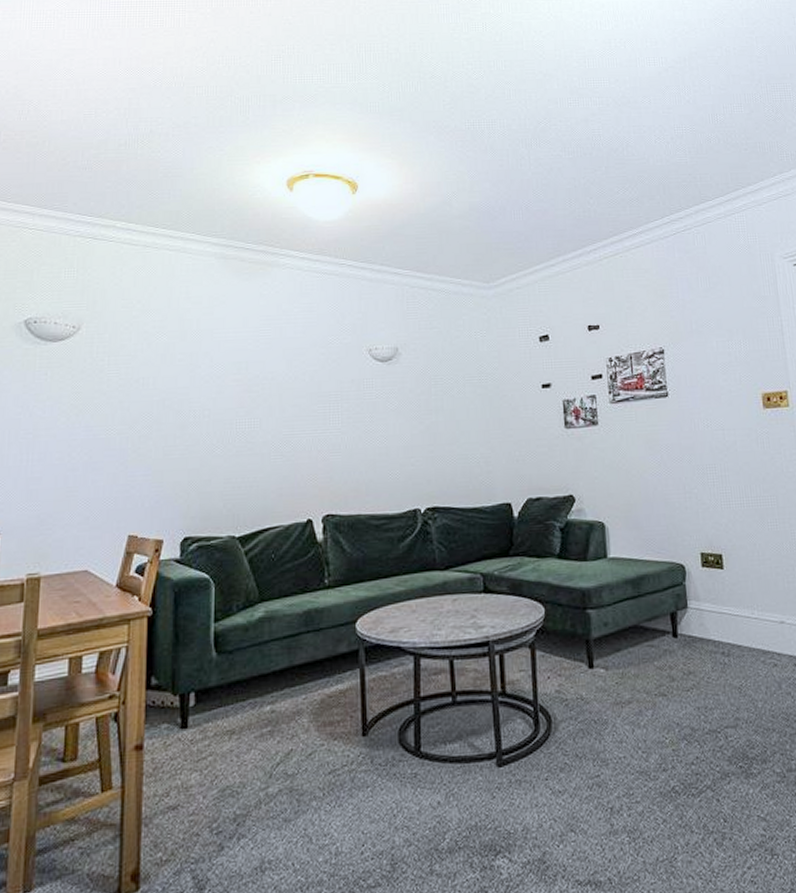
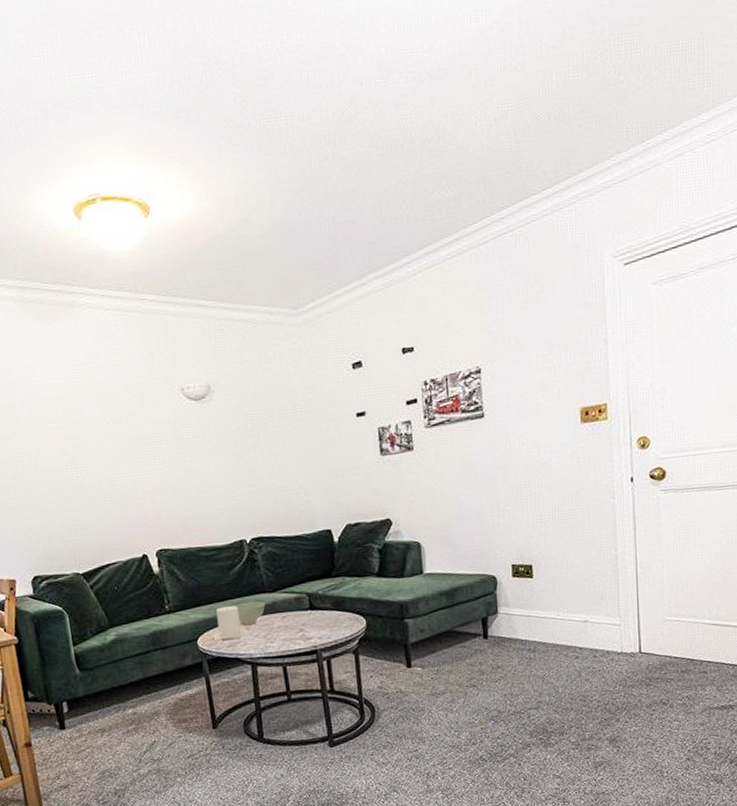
candle: none [372,583,414,625] -> present [211,606,249,641]
bowl: none [398,580,436,608] -> present [232,601,266,626]

